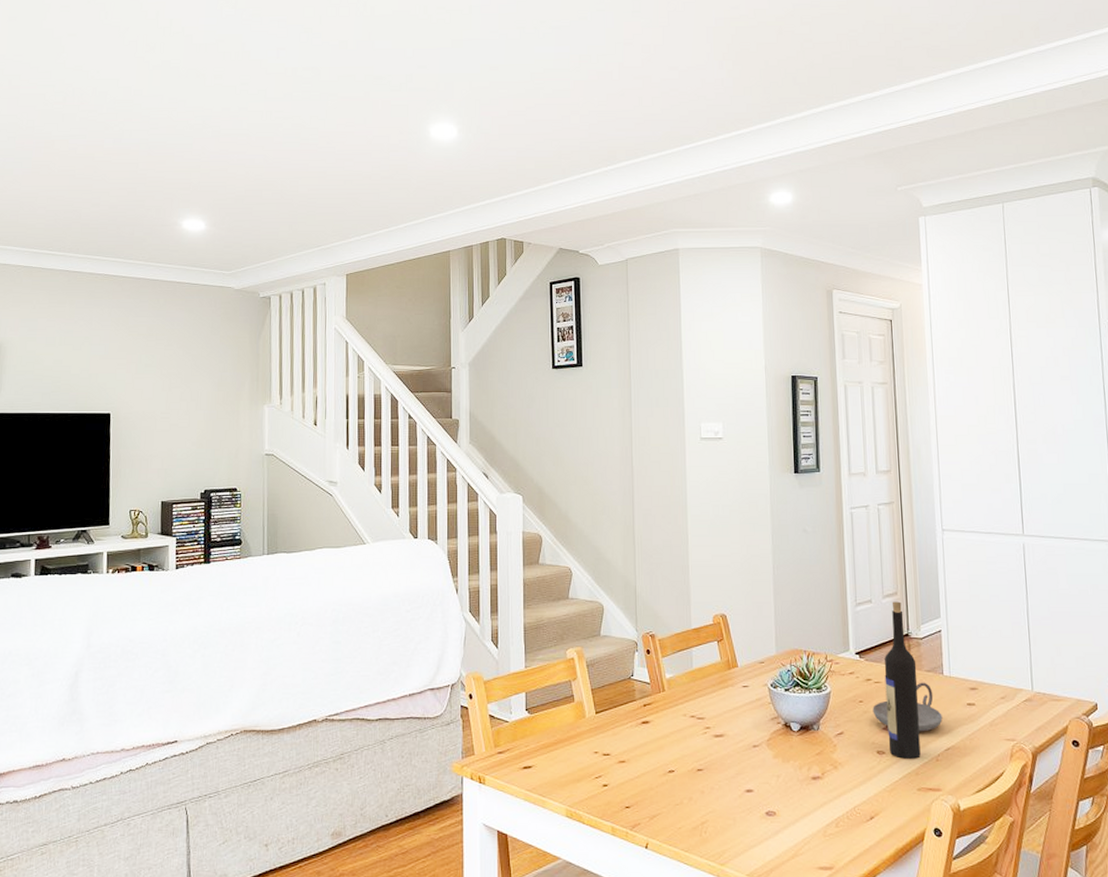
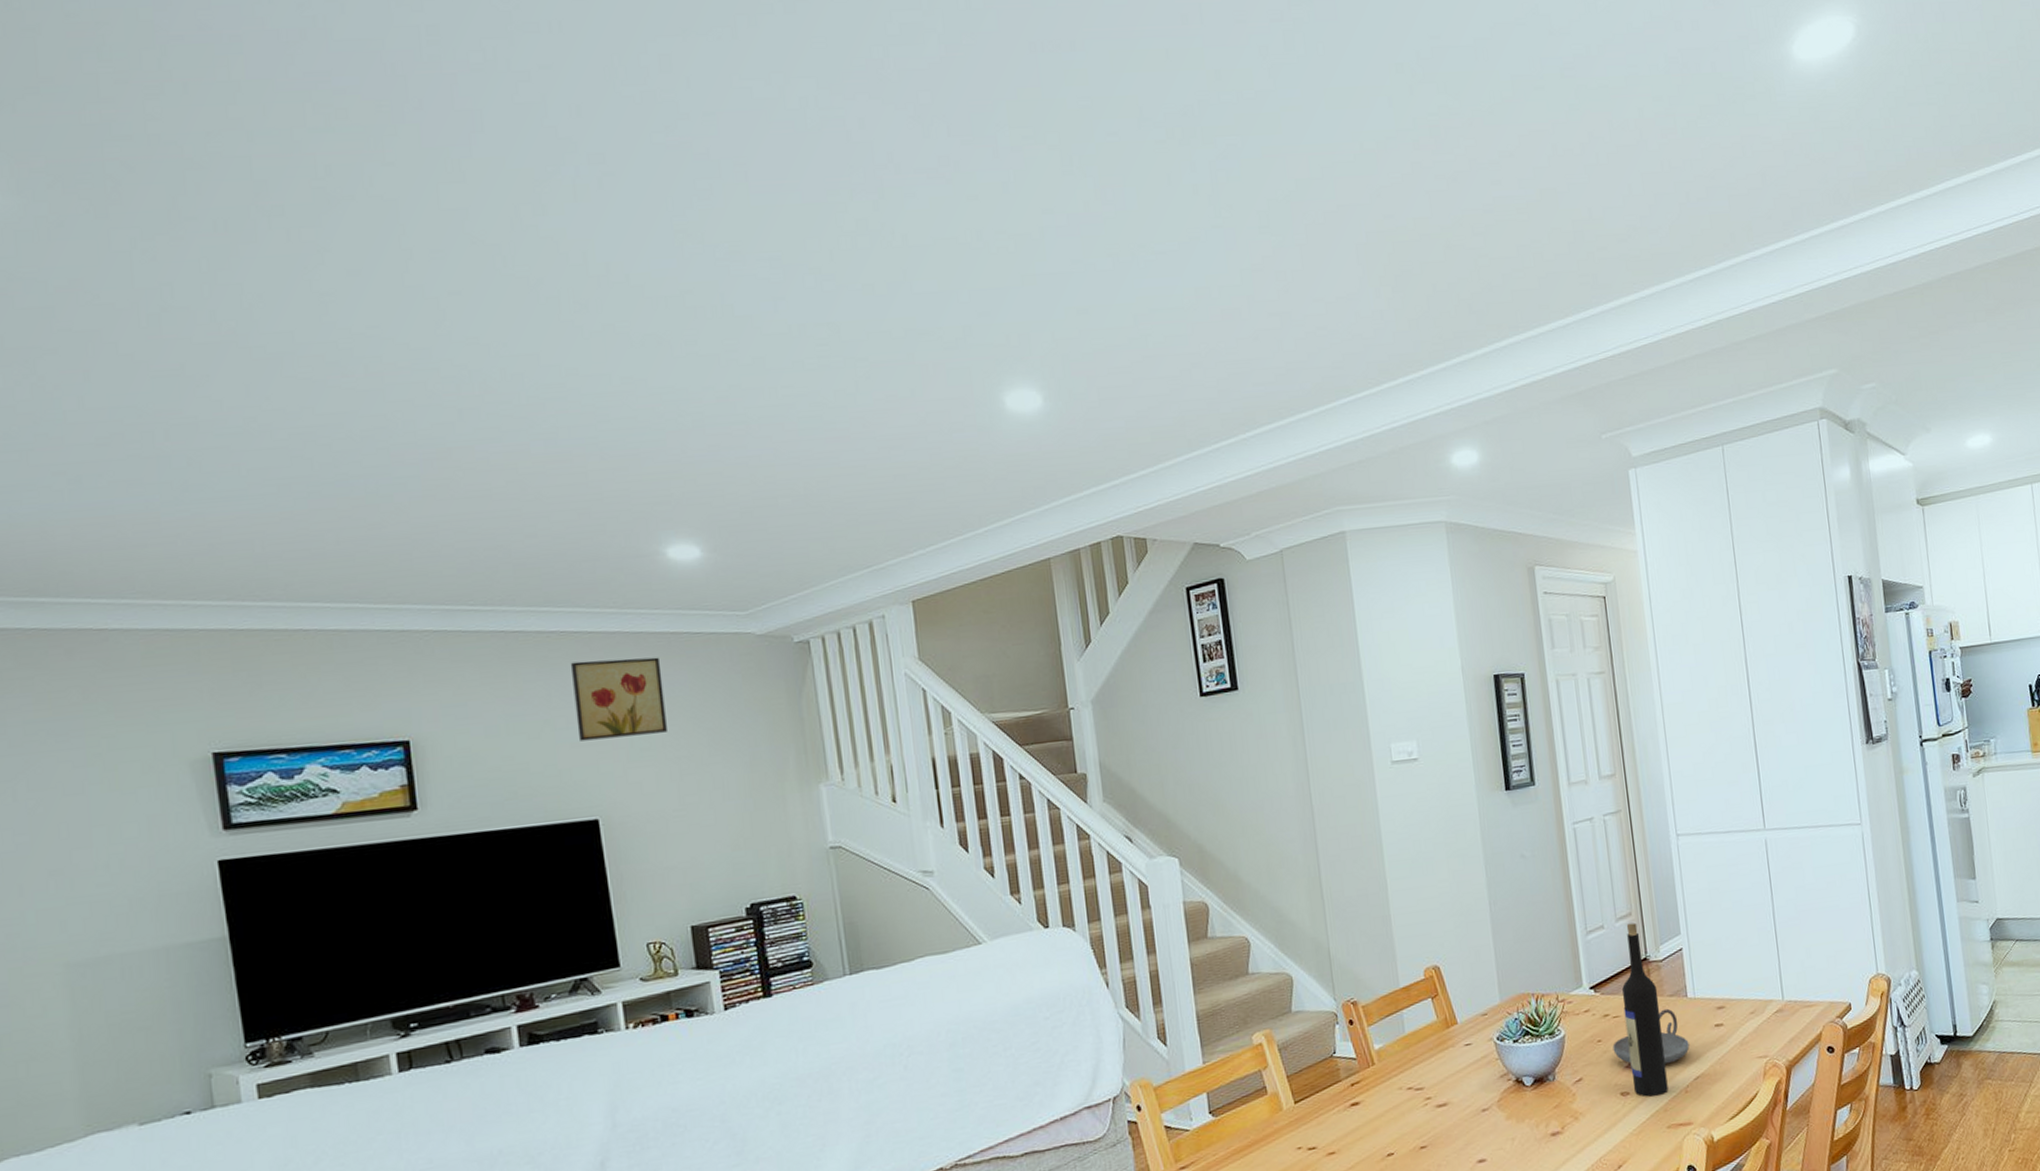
wall art: none [105,297,168,355] -> present [570,657,667,741]

